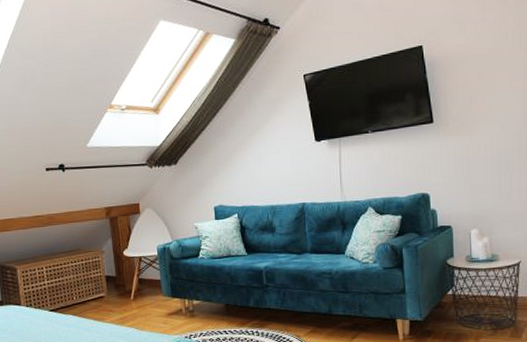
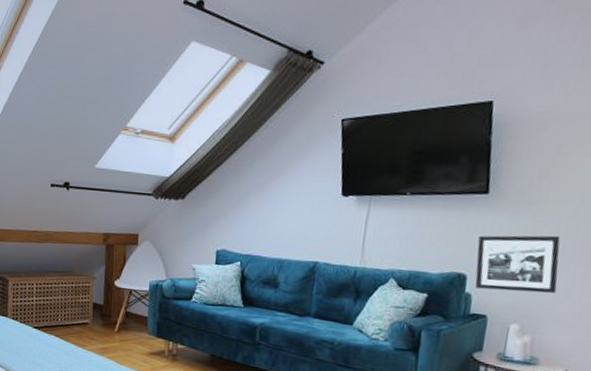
picture frame: none [433,150,500,204] -> present [475,235,561,293]

